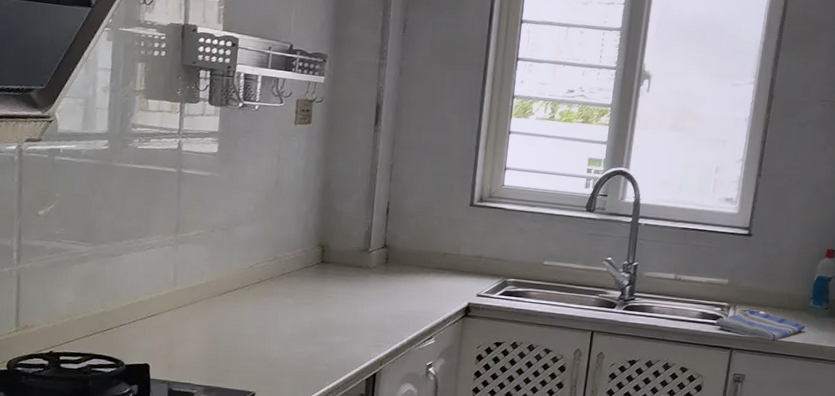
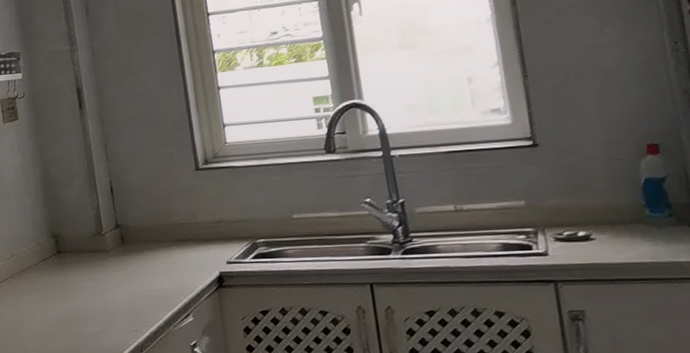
dish towel: present [713,309,805,341] -> none [521,231,649,265]

